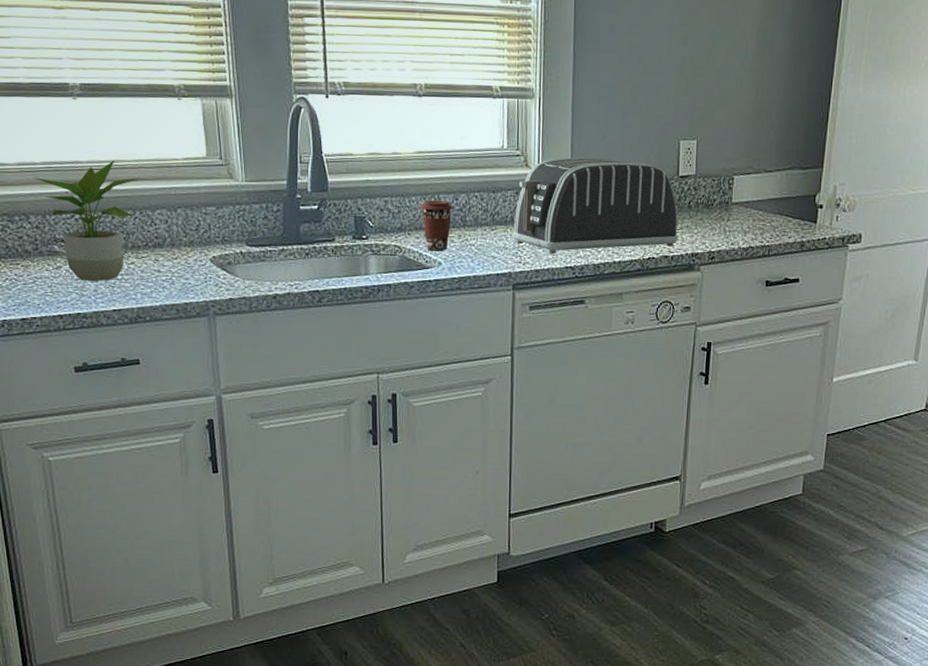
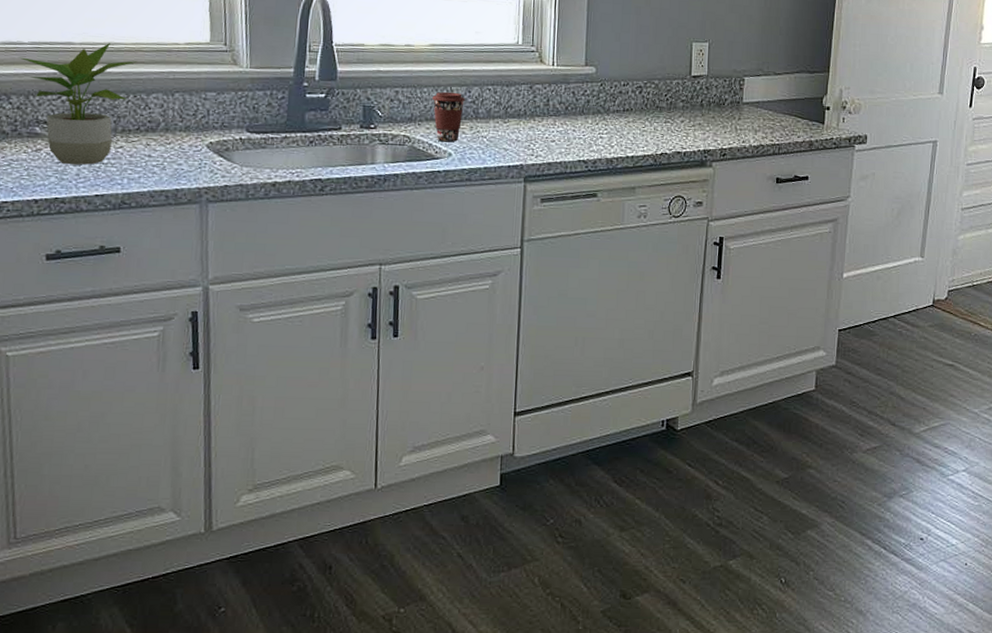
toaster: present [512,156,679,254] -> none [525,54,692,147]

